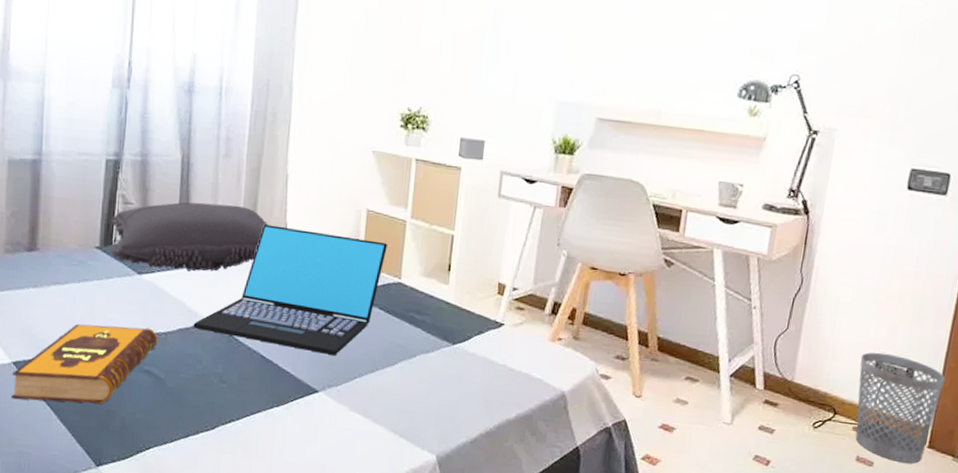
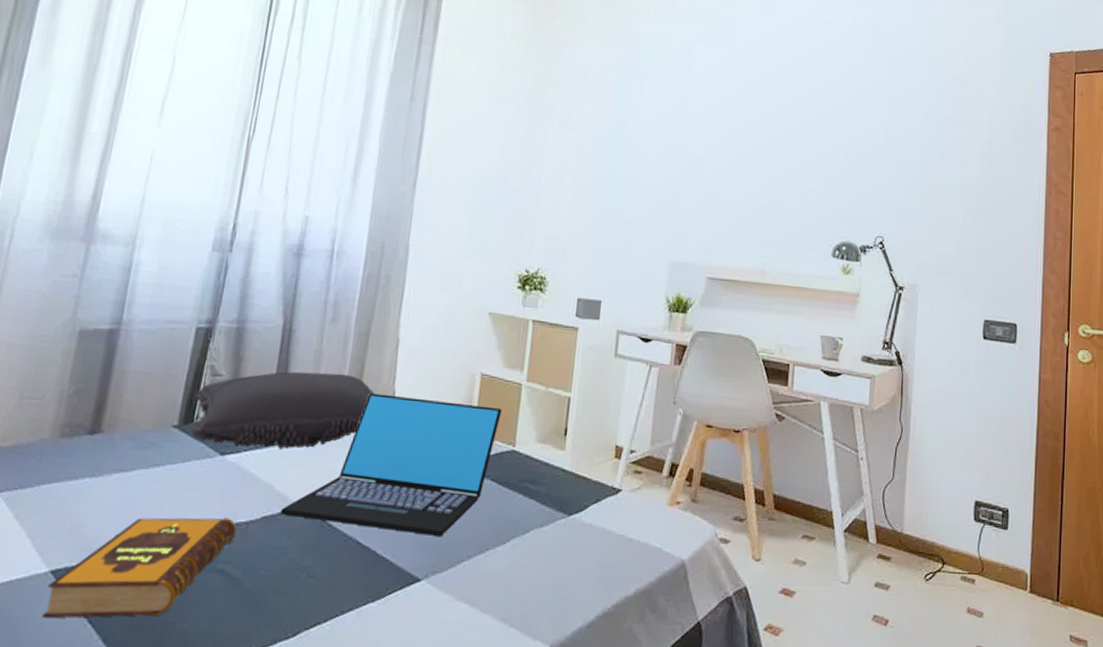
wastebasket: present [855,352,945,464] -> none [960,497,1036,611]

